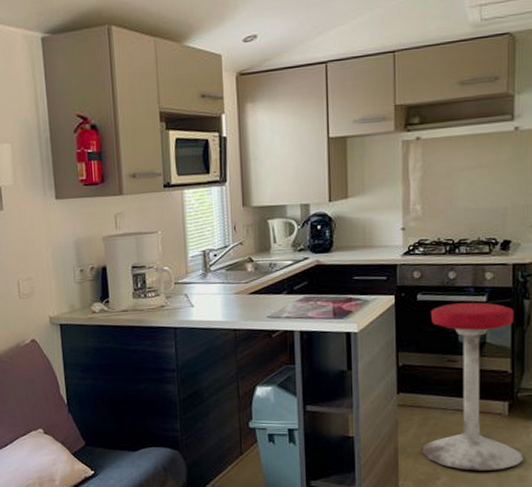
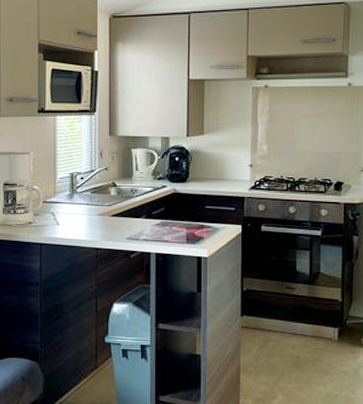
stool: present [422,302,523,471] -> none [261,235,350,392]

